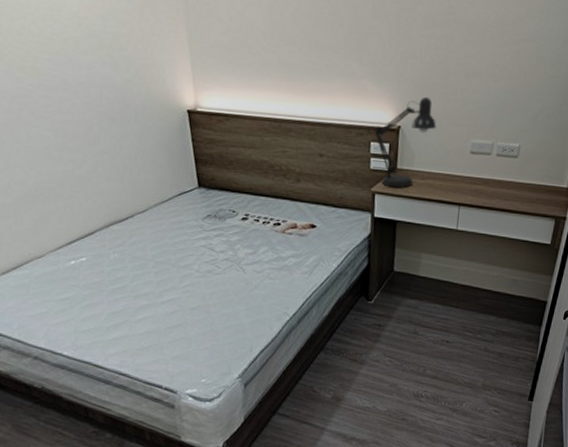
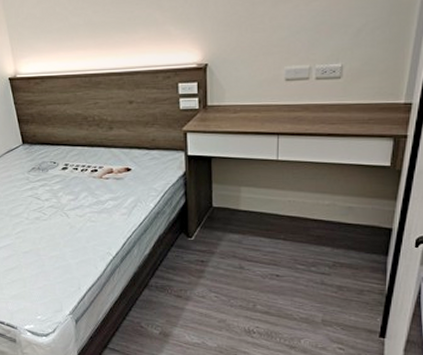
desk lamp: present [374,96,437,188] -> none [181,31,246,125]

